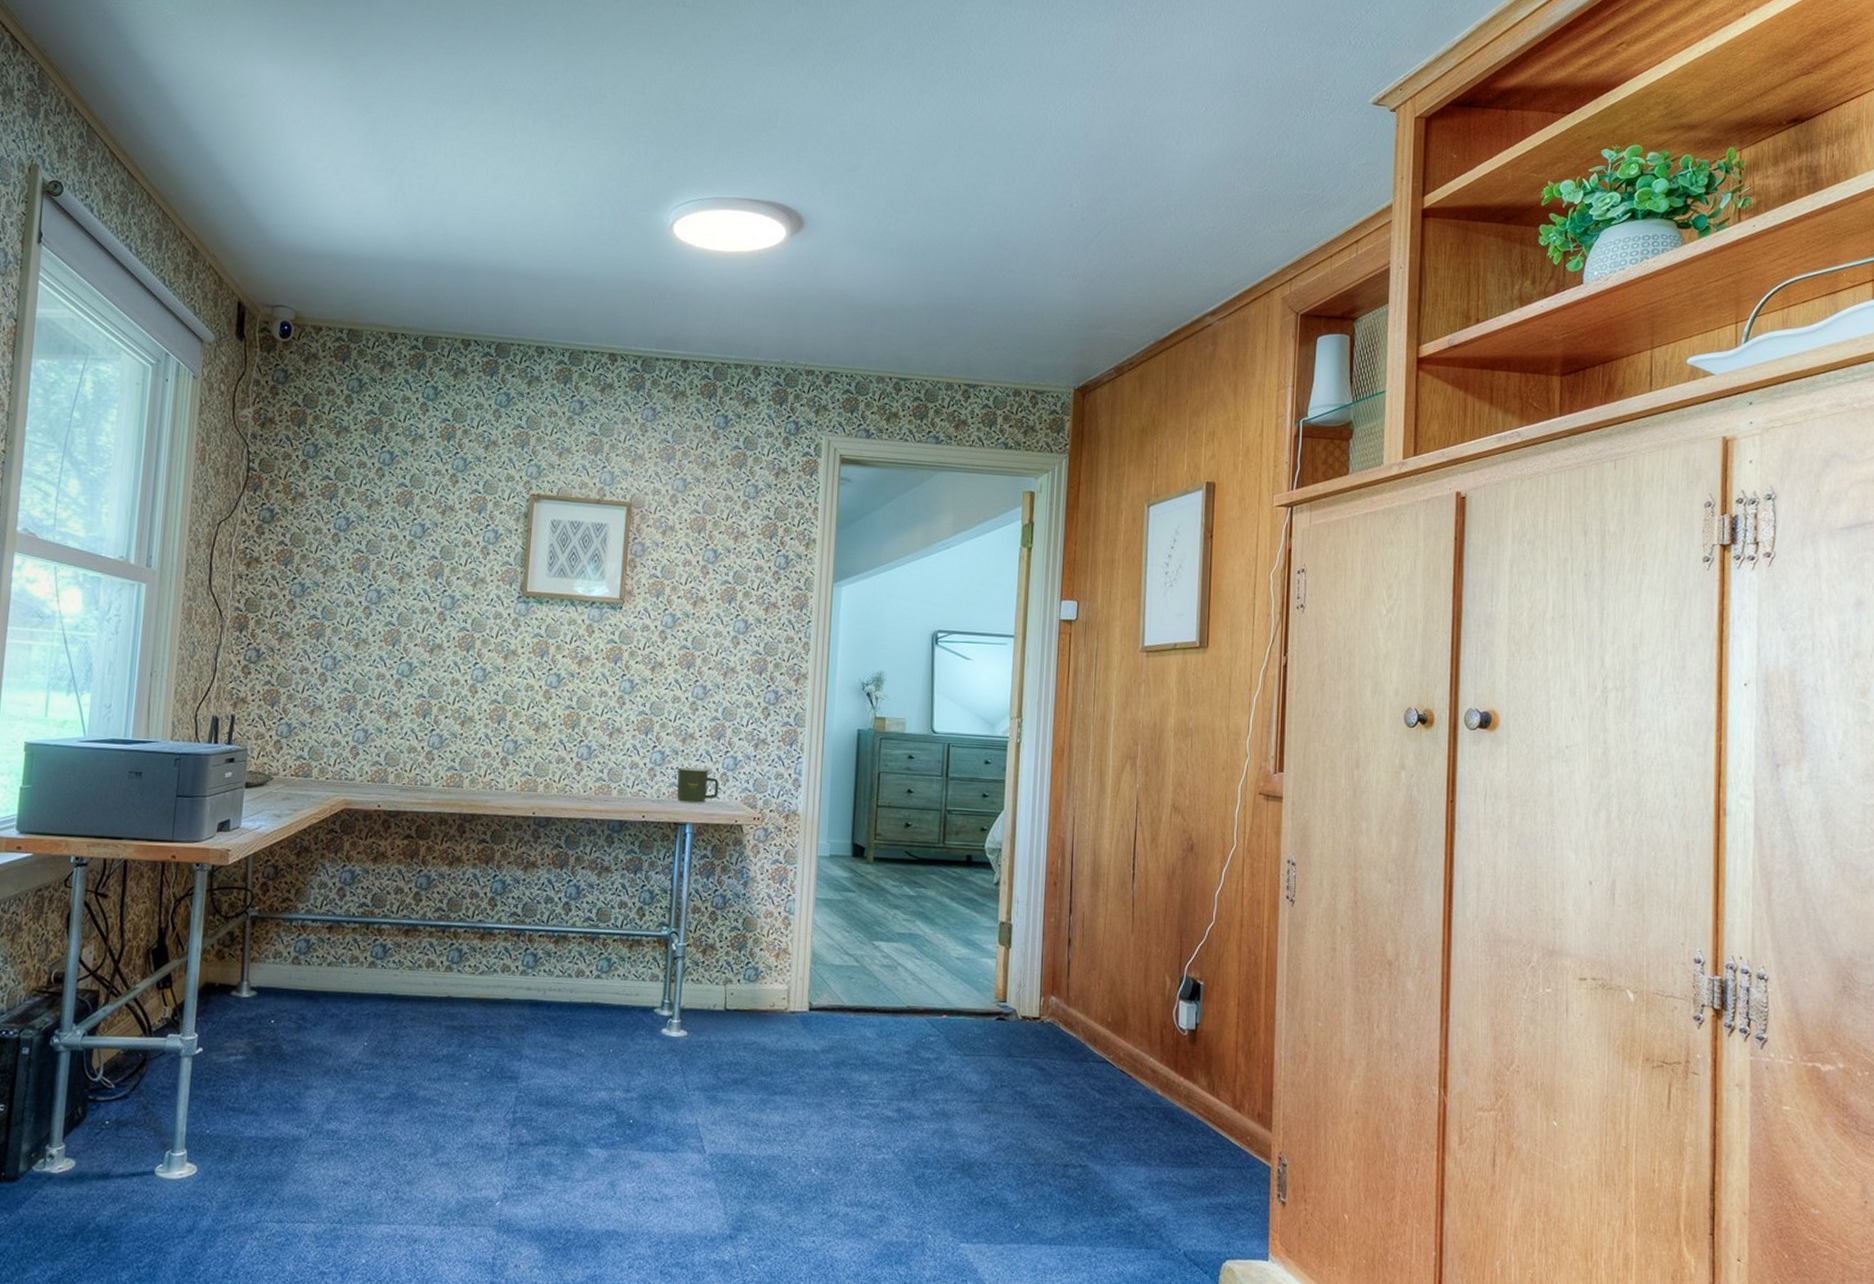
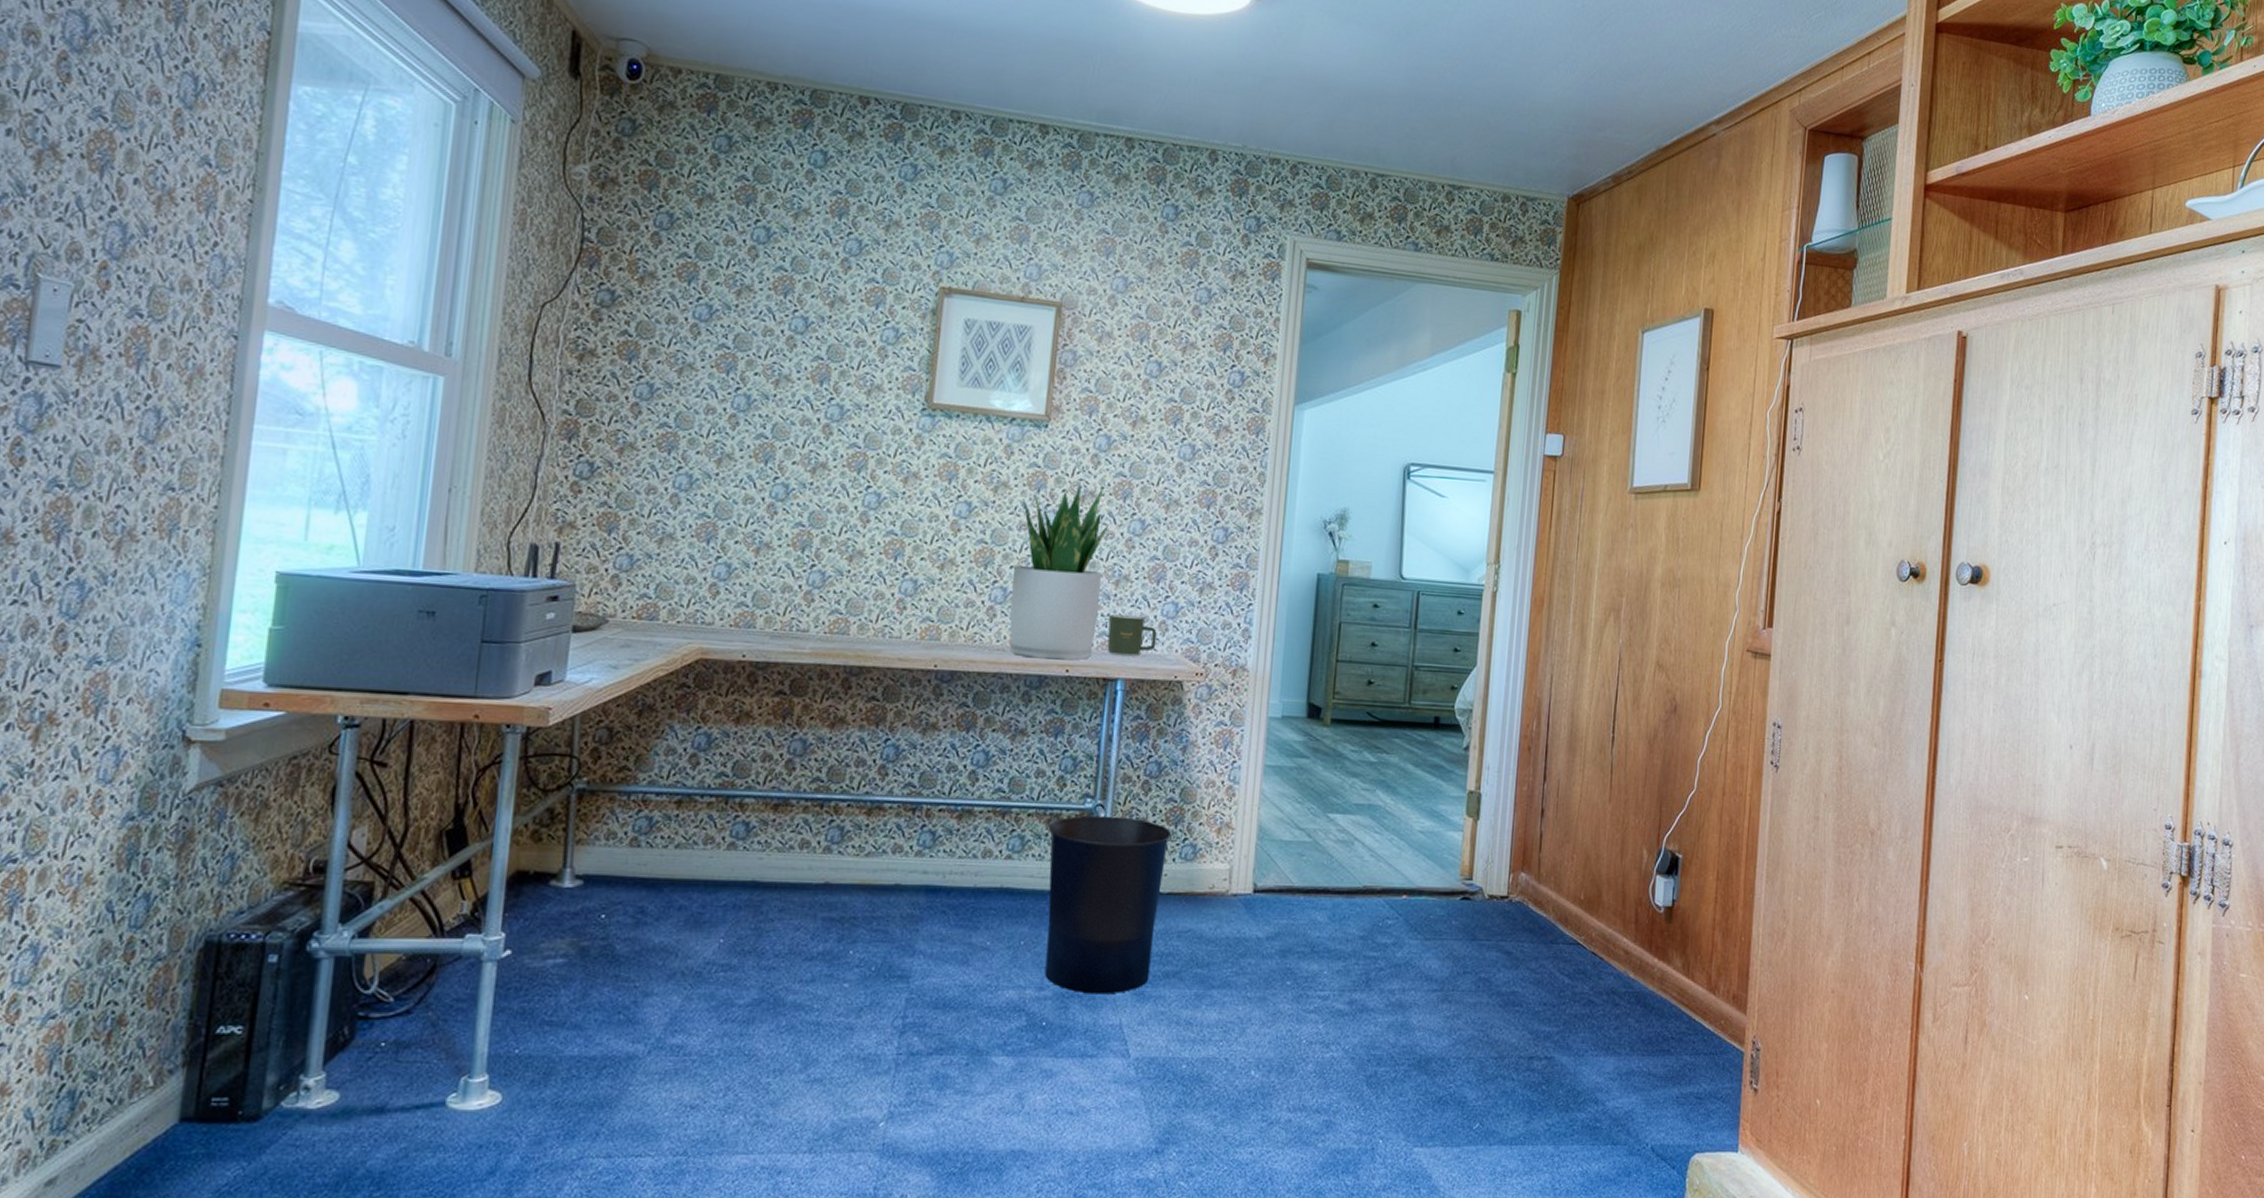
planter: none [594,656,676,808] -> present [1009,484,1110,661]
waste bin: none [630,941,737,1097] -> present [1045,815,1172,994]

